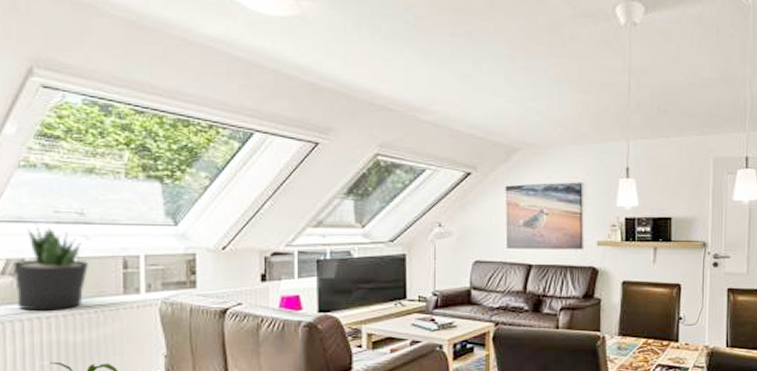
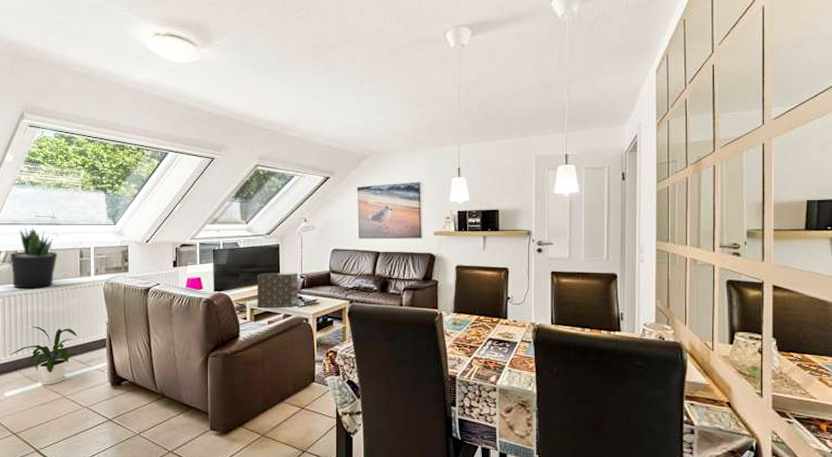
decorative box: none [376,289,430,332] -> present [257,273,298,307]

